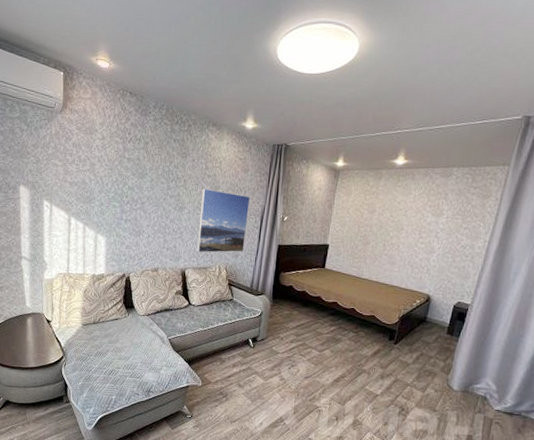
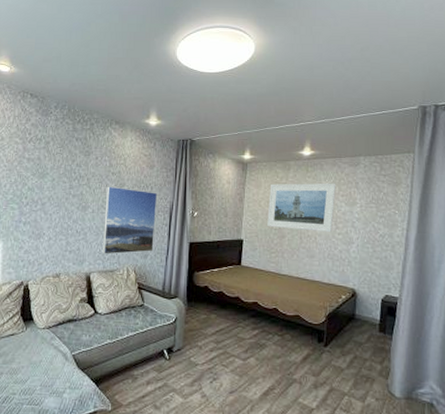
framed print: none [353,192,426,242] -> present [267,183,336,233]

